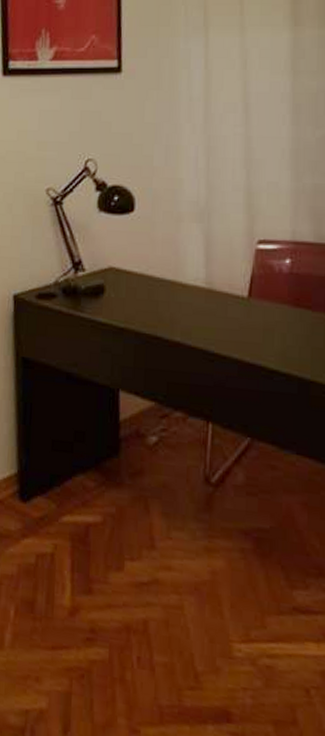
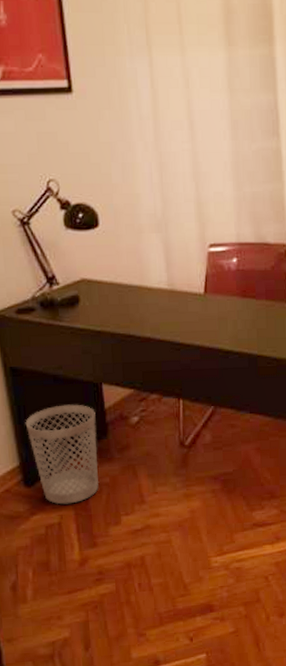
wastebasket: none [29,409,108,532] -> present [25,404,100,505]

